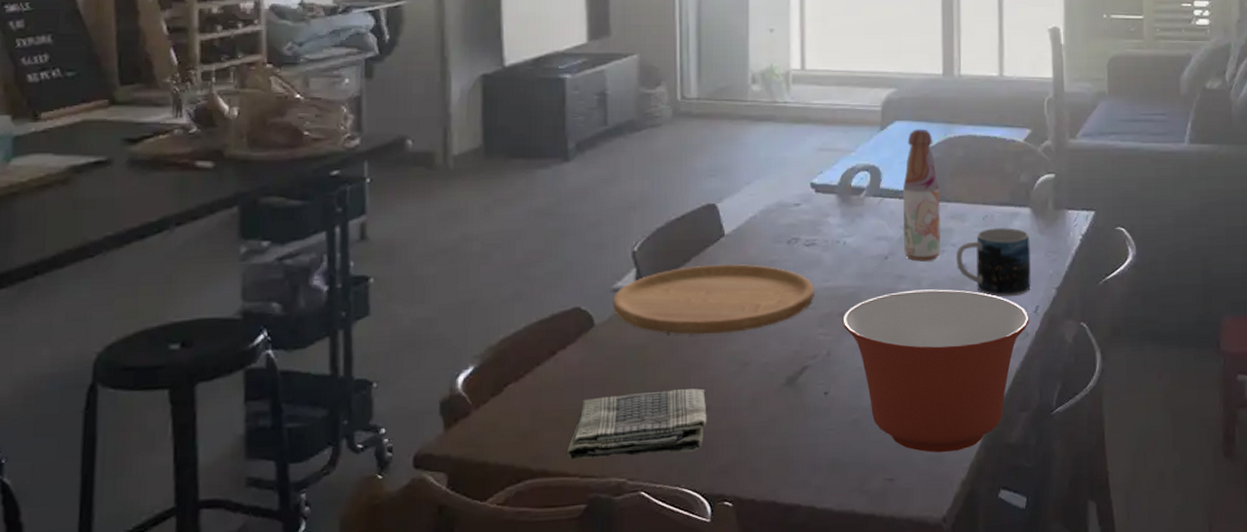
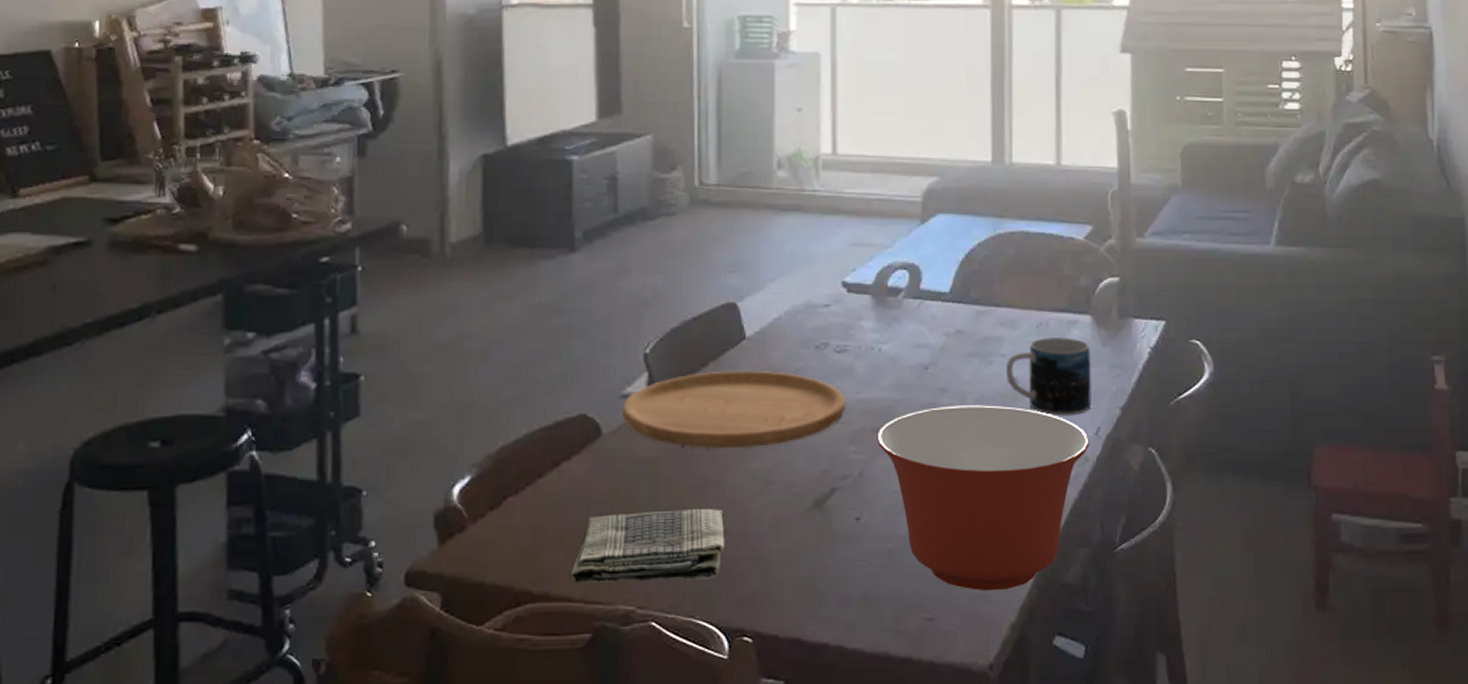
bottle: present [903,129,941,262] -> none [946,223,989,373]

